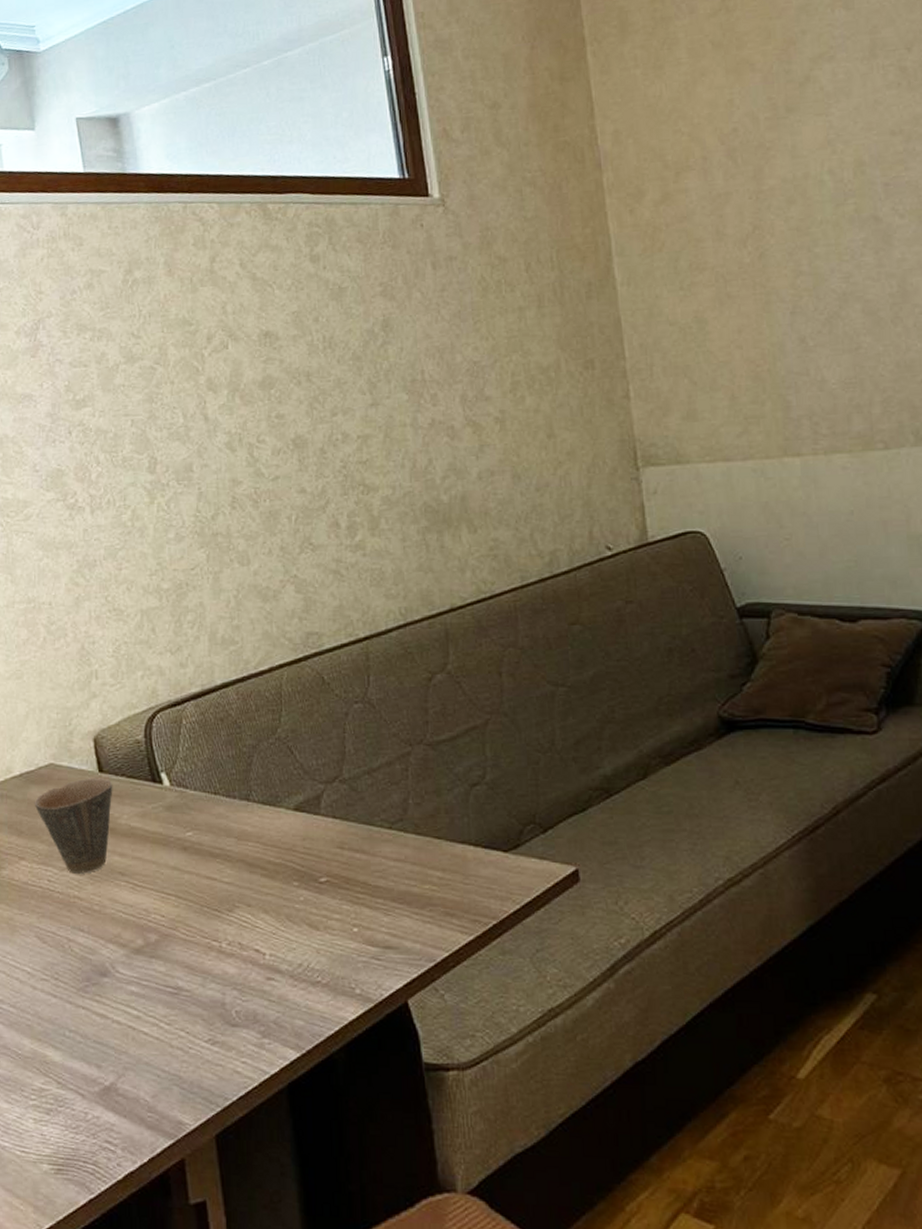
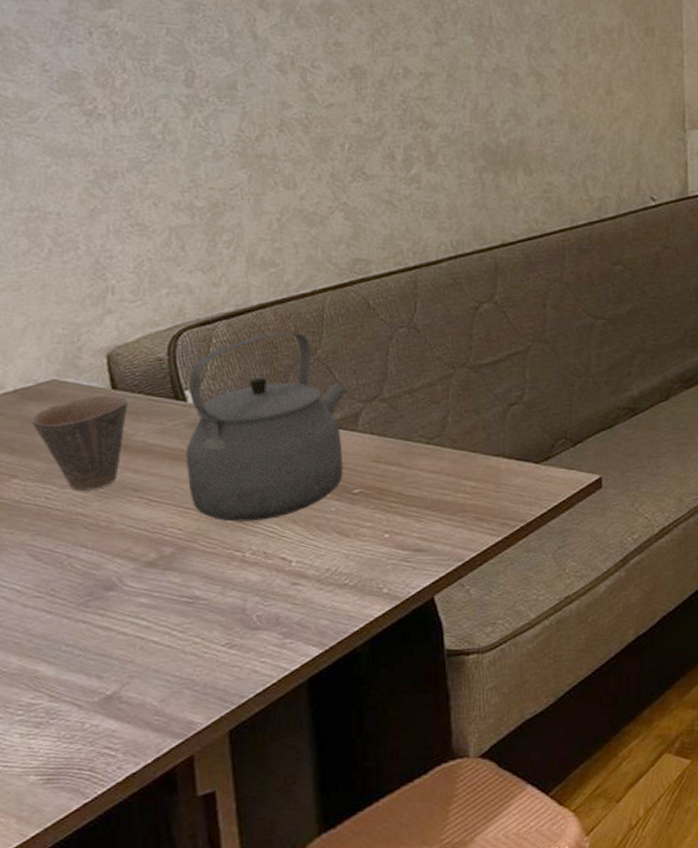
tea kettle: none [164,712,309,910] -> present [185,333,347,522]

